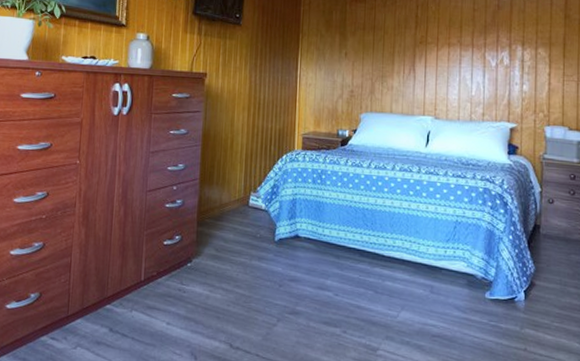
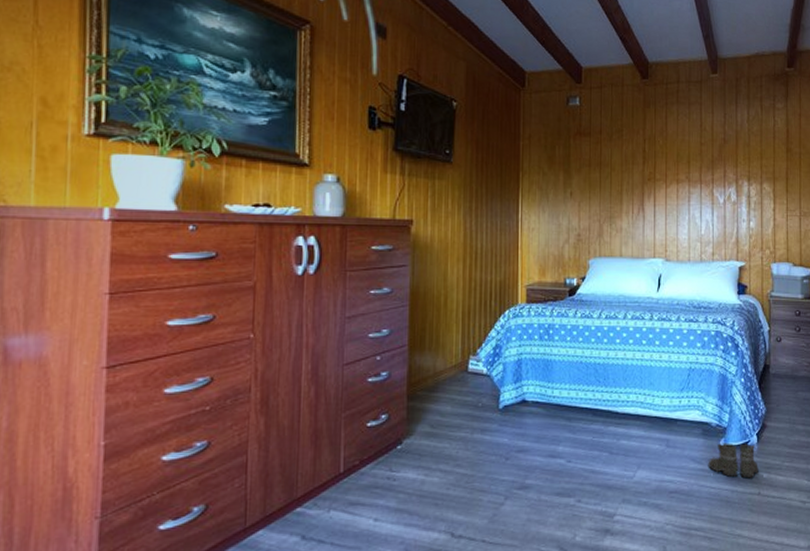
boots: none [472,295,530,333] -> present [708,443,763,478]

